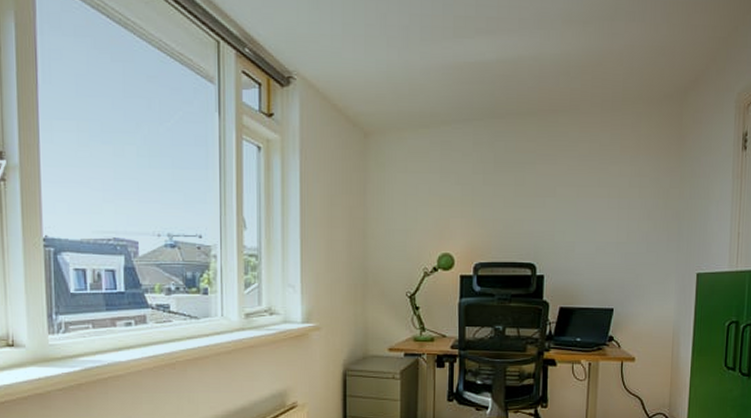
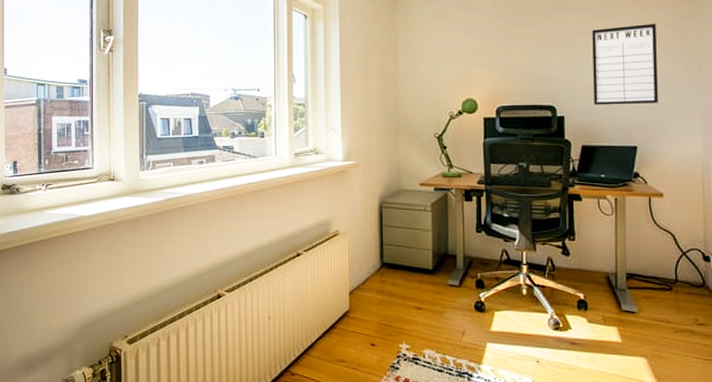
writing board: none [574,176,641,264] -> present [592,23,658,105]

